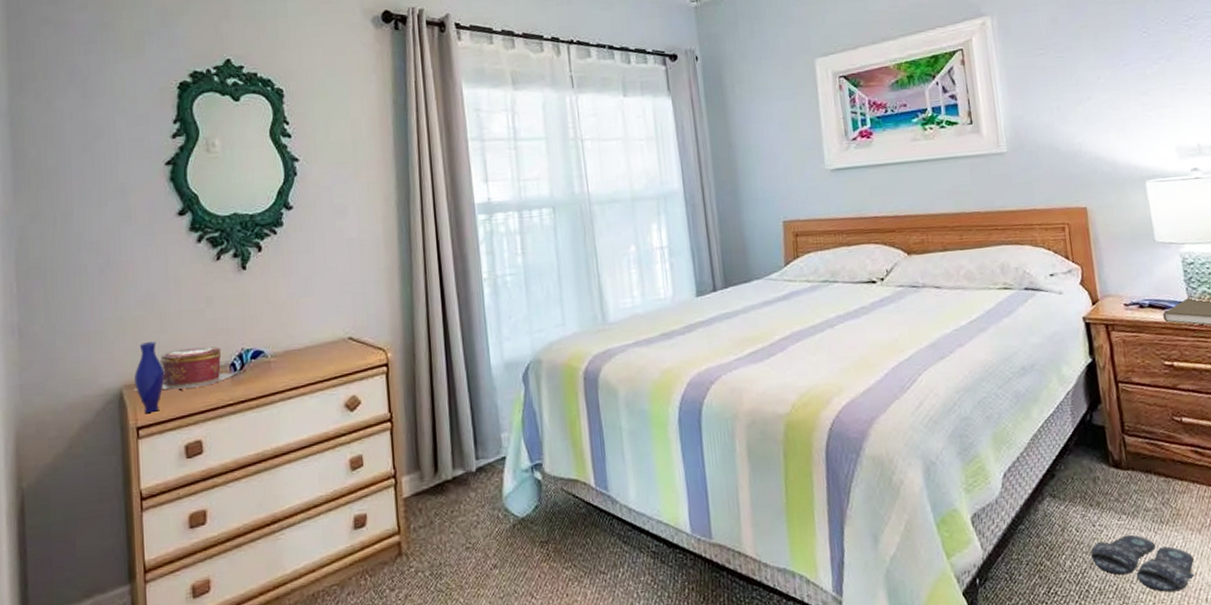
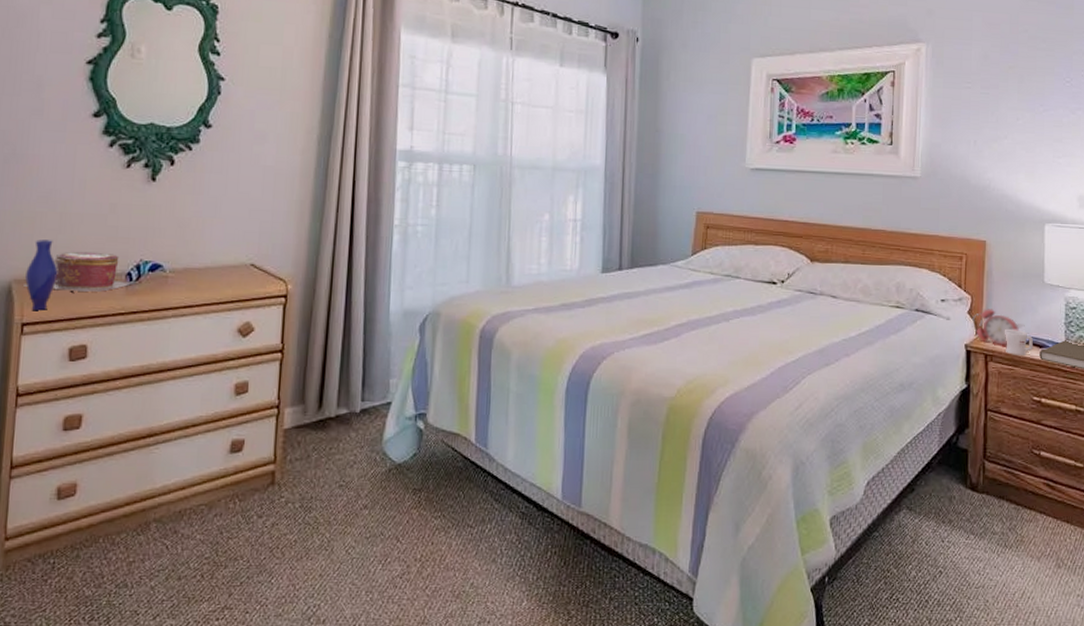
alarm clock: none [1085,276,1143,313] -> present [971,309,1025,346]
slippers: present [1091,534,1196,592] -> none [936,554,1029,612]
mug: none [1122,294,1156,322] -> present [1005,330,1034,357]

